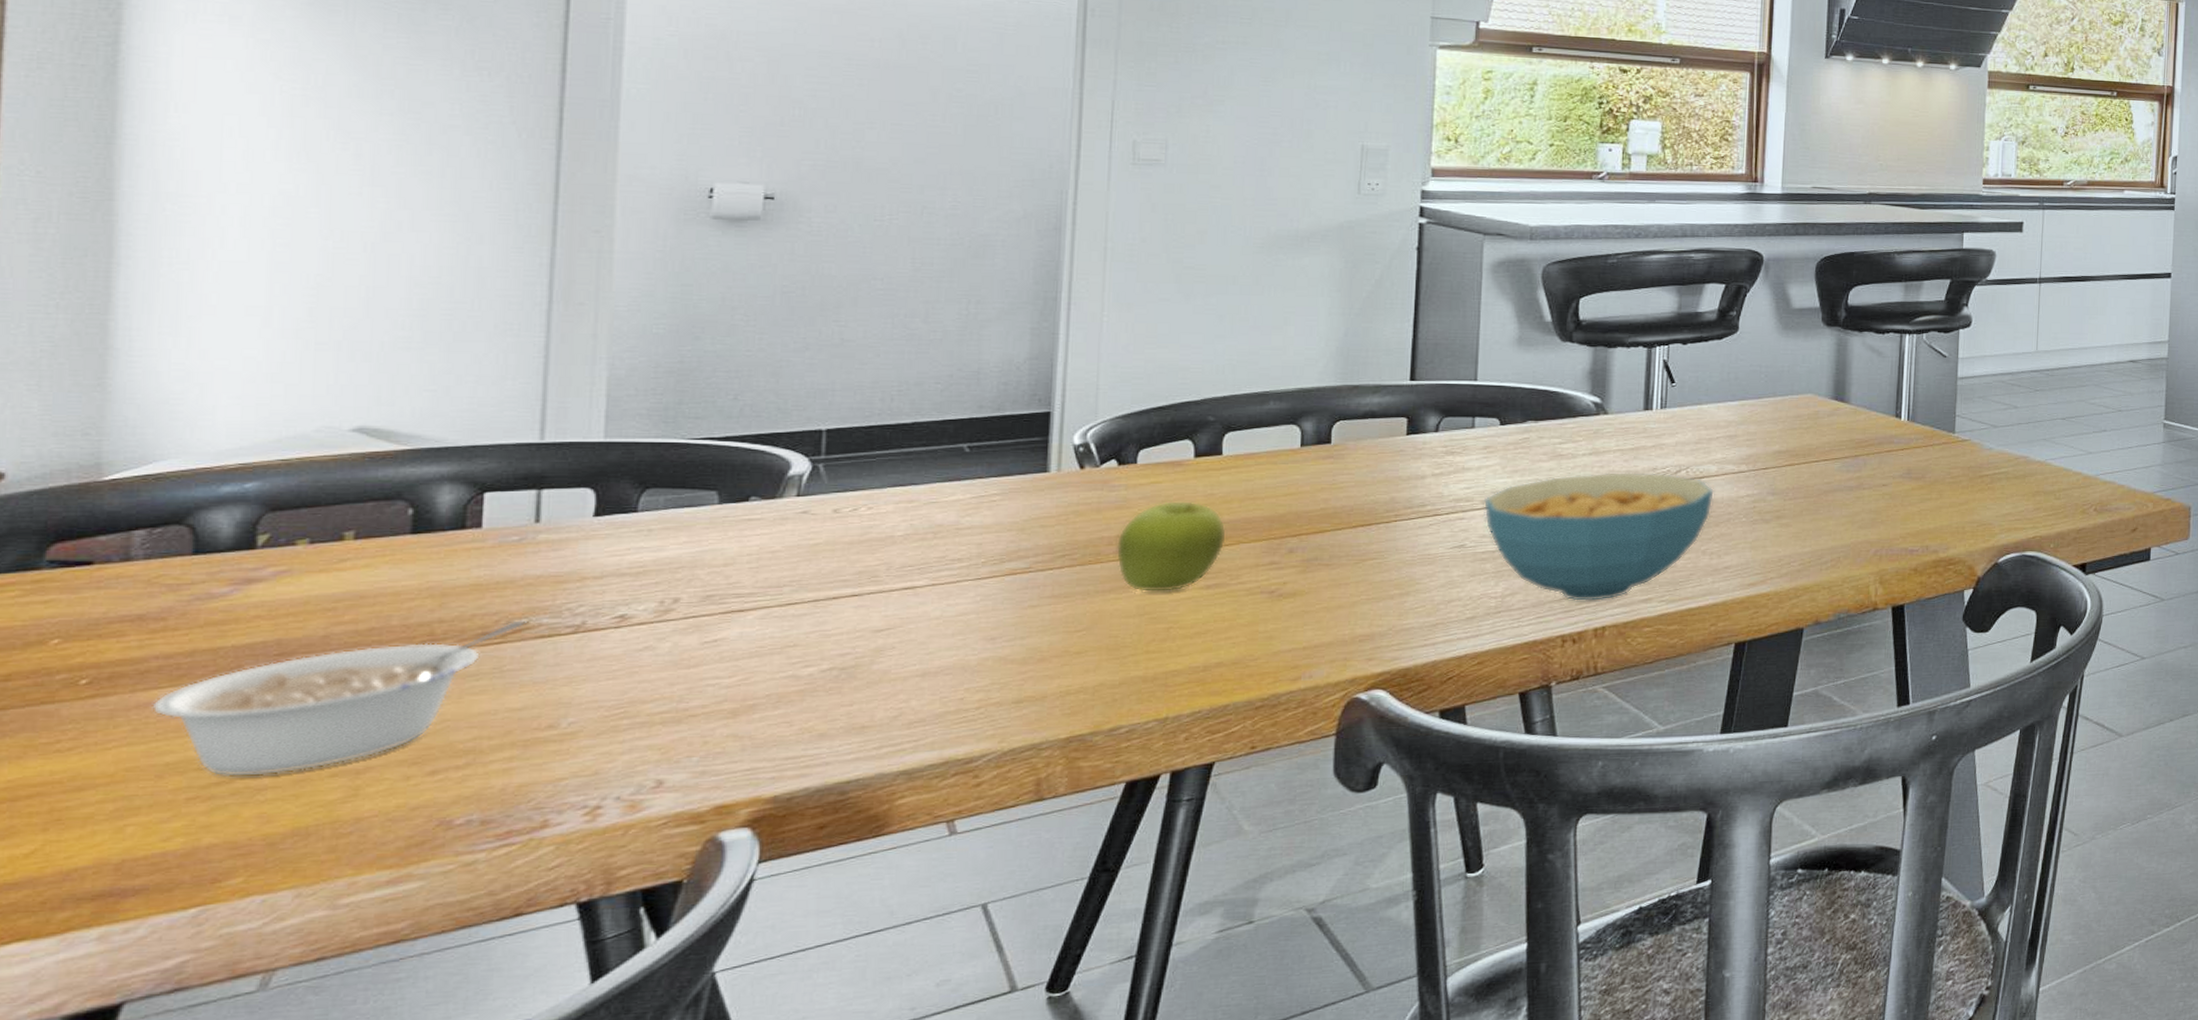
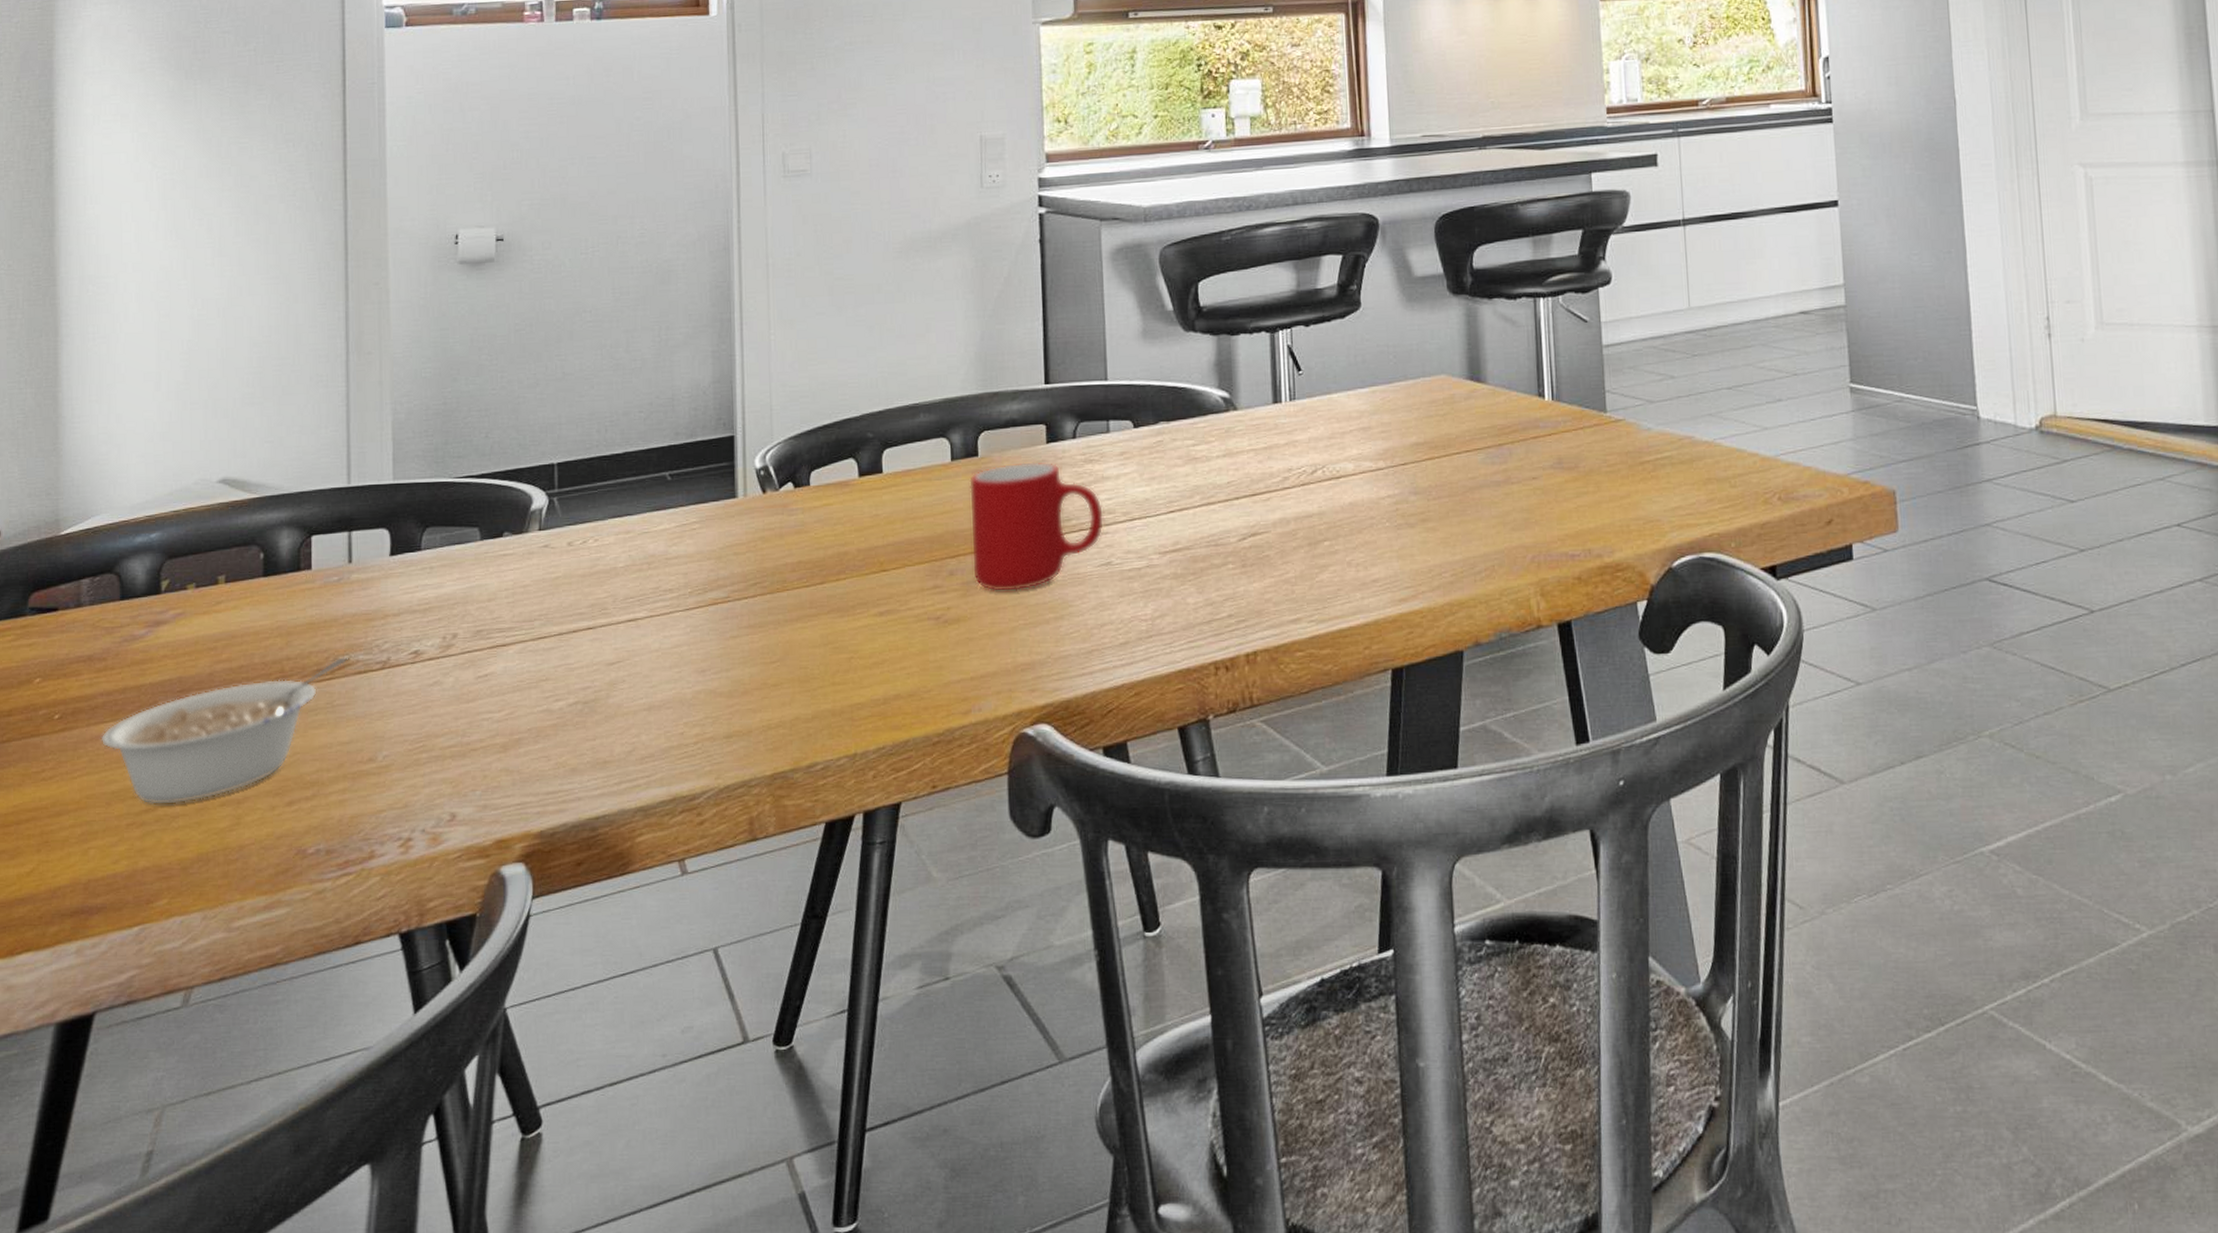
fruit: present [1115,500,1227,593] -> none [798,522,894,621]
cup: none [1314,451,1462,570] -> present [969,461,1105,592]
cereal bowl: present [1483,472,1715,602] -> none [1125,473,1354,624]

